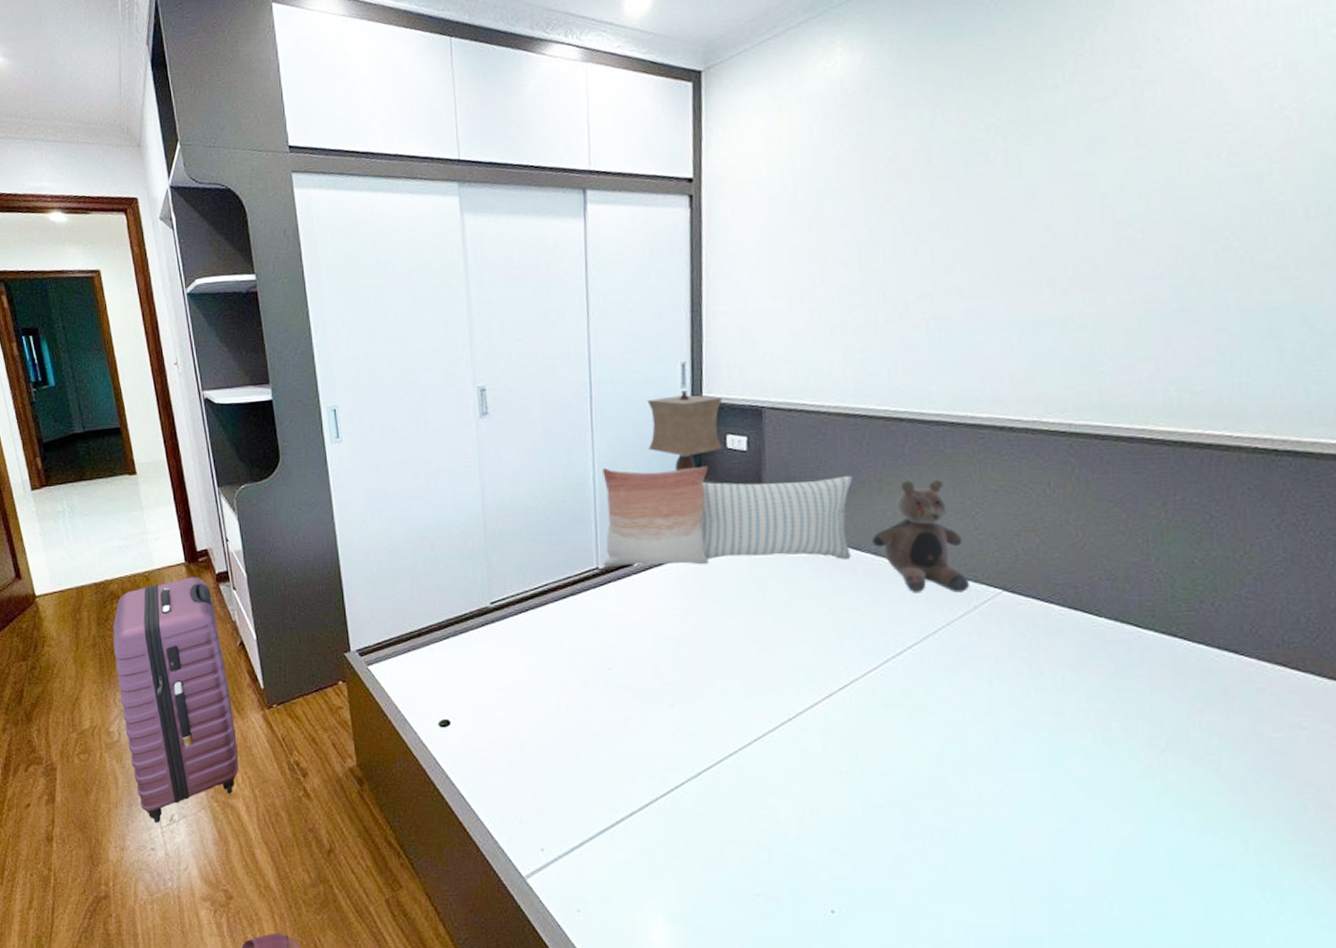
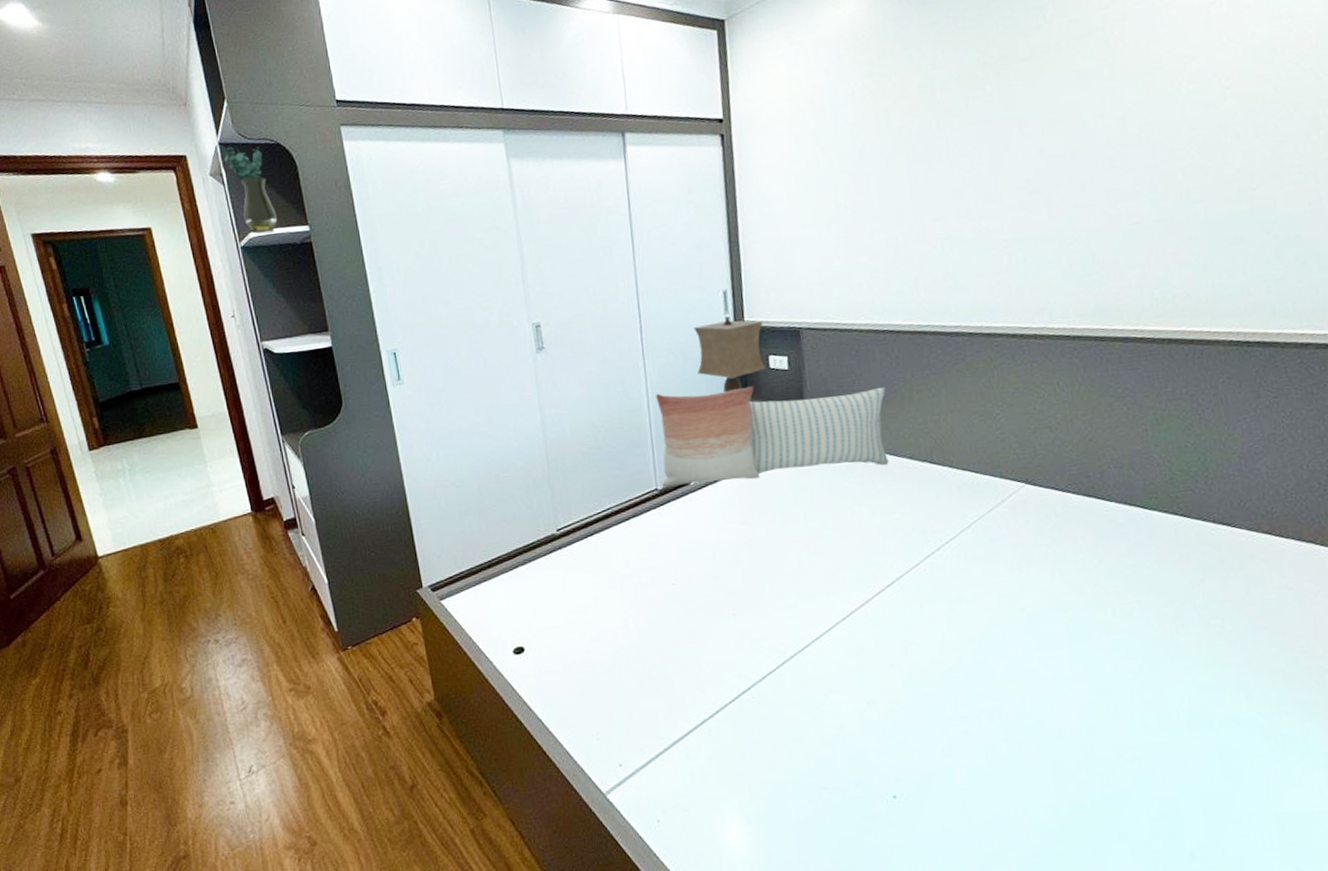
suitcase: present [113,576,239,824] -> none [180,525,317,777]
vase: none [172,189,225,281] -> present [221,145,278,234]
teddy bear: present [871,480,969,592] -> none [906,386,996,491]

